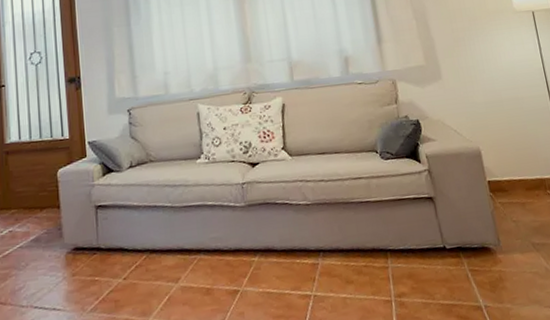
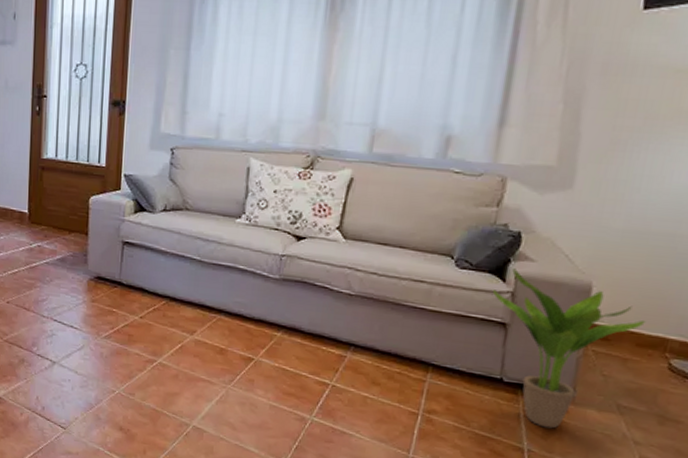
potted plant: none [413,150,525,282] -> present [492,268,646,429]

